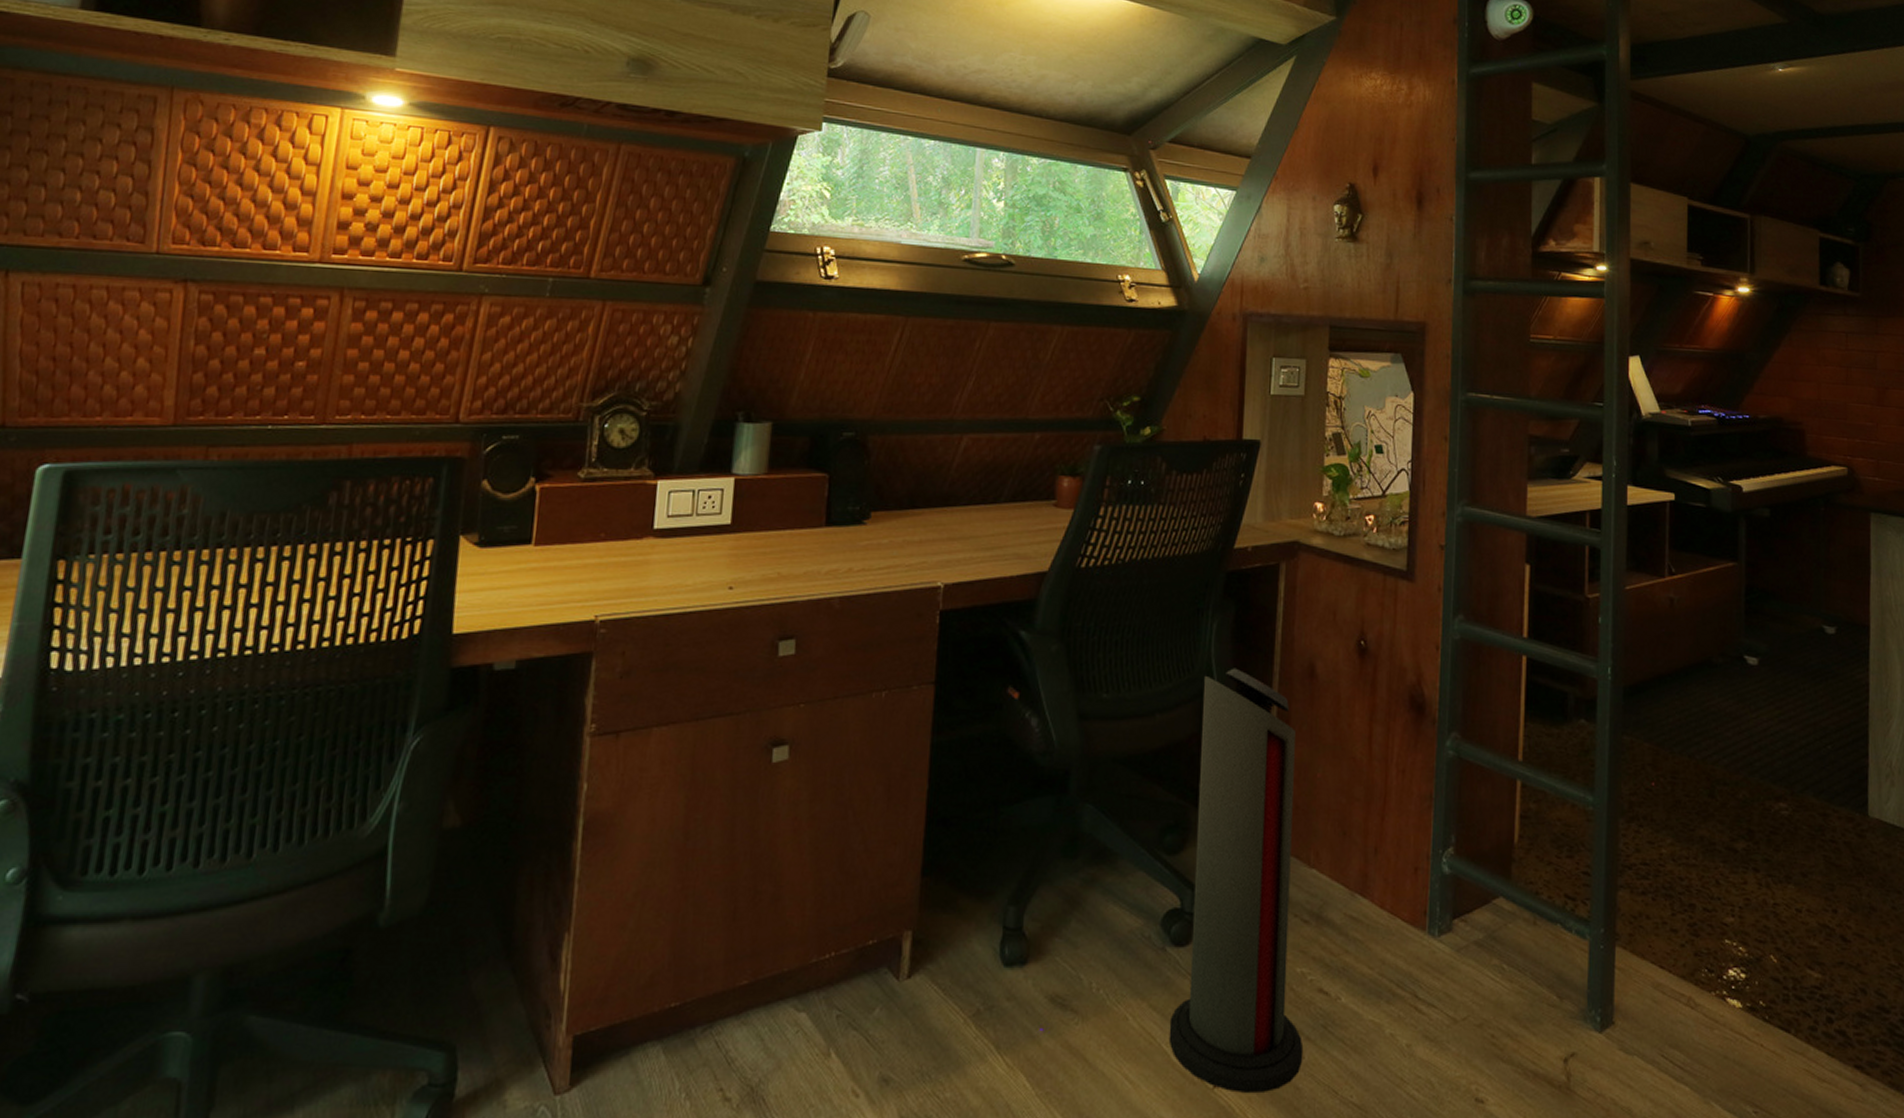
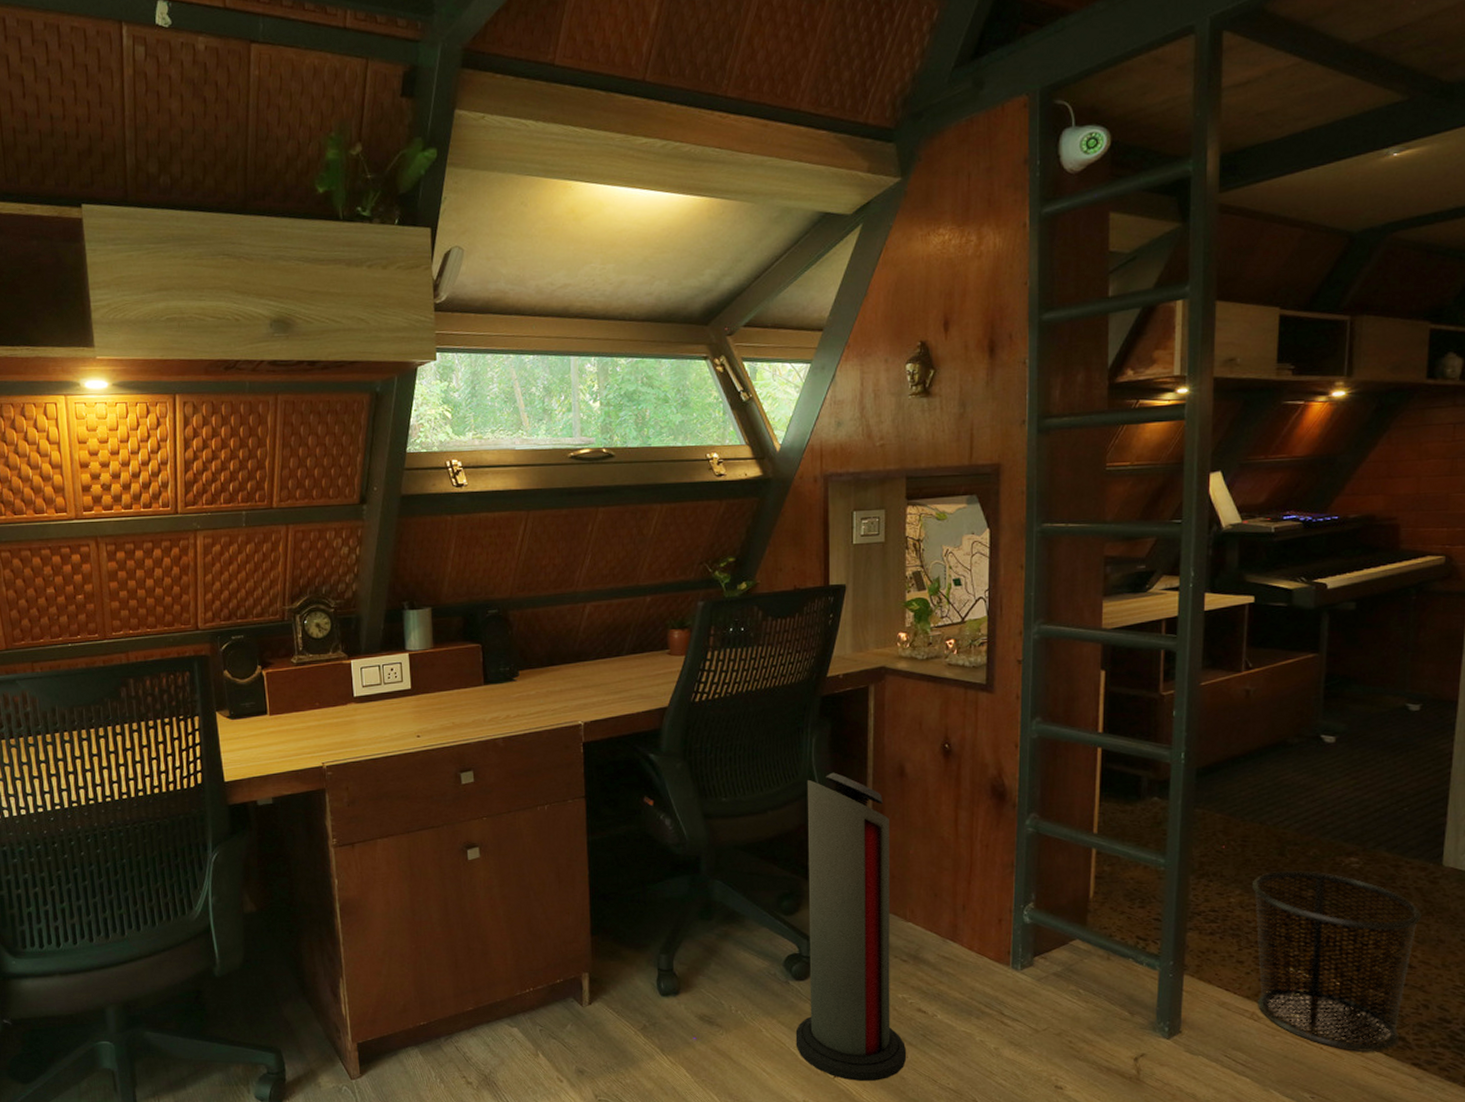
waste bin: none [1683,815,1853,1051] -> present [1251,870,1422,1052]

